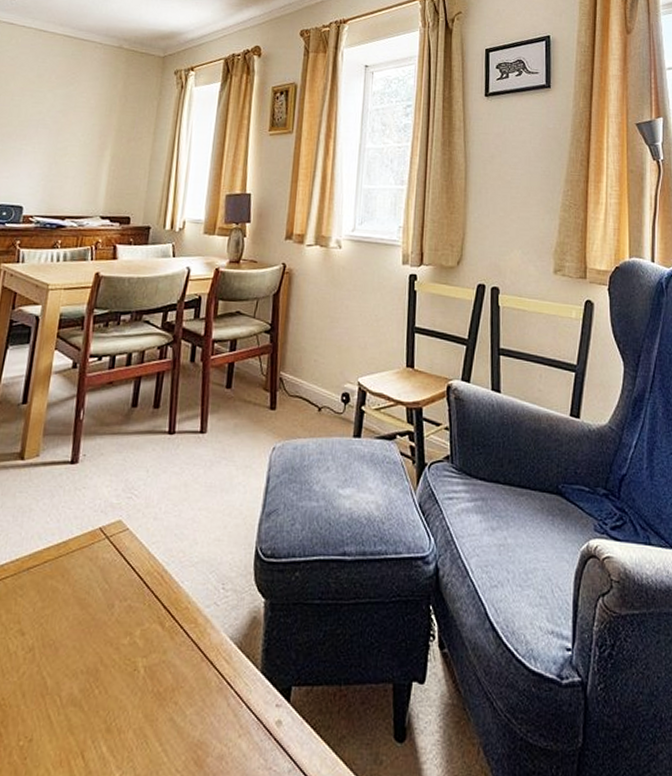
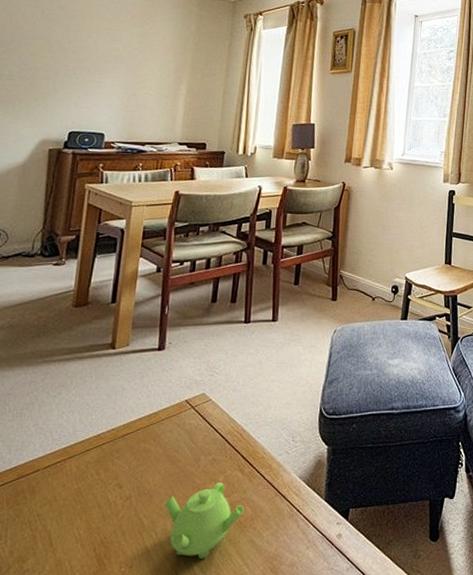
teapot: none [70,637,164,739] -> present [163,482,244,560]

